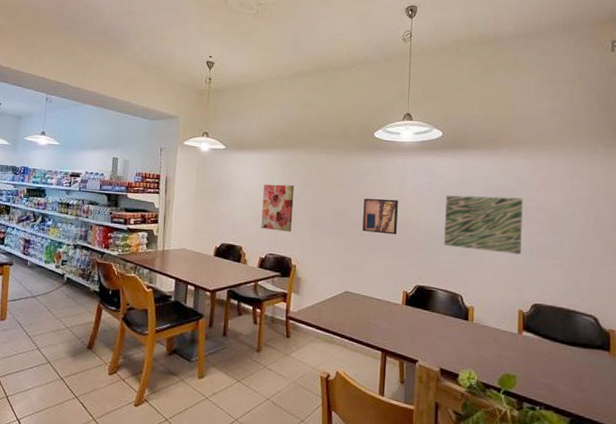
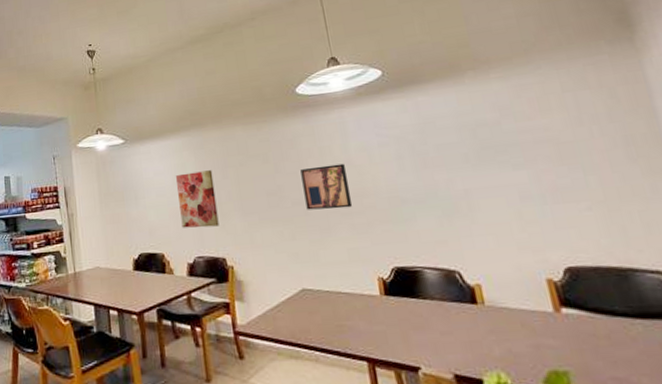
wall art: present [444,195,524,254] -> none [406,131,529,210]

